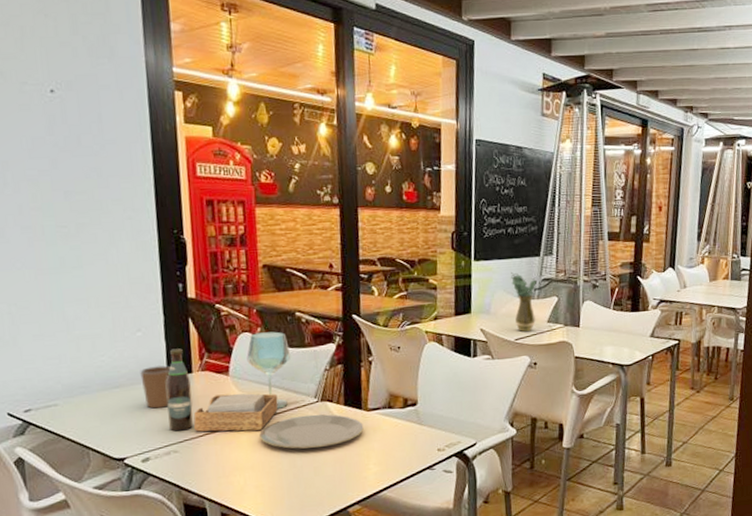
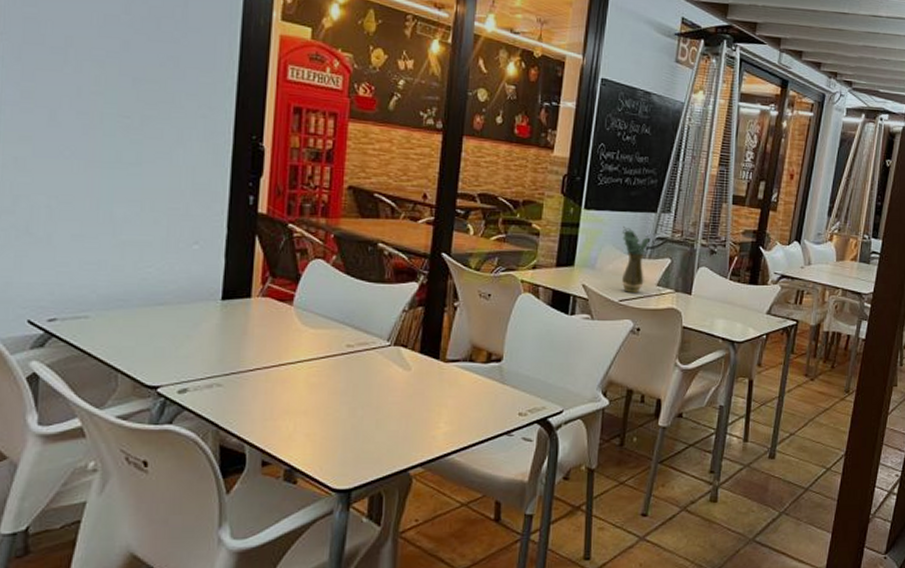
cup: present [140,365,171,409] -> none [190,285,227,334]
bottle: present [165,348,194,431] -> none [214,268,247,362]
napkin holder: present [193,393,278,432] -> none [243,326,345,372]
wine glass: present [247,331,291,409] -> none [316,261,367,349]
plate: present [259,414,364,449] -> none [319,359,439,398]

